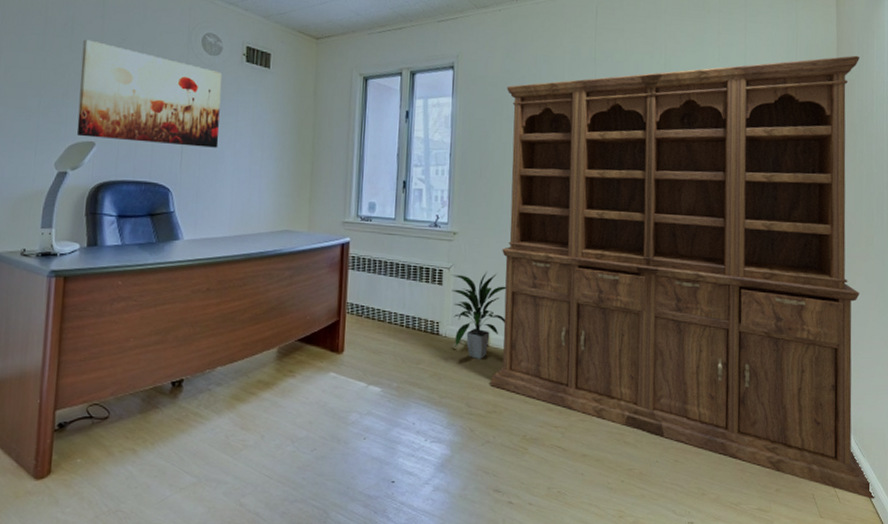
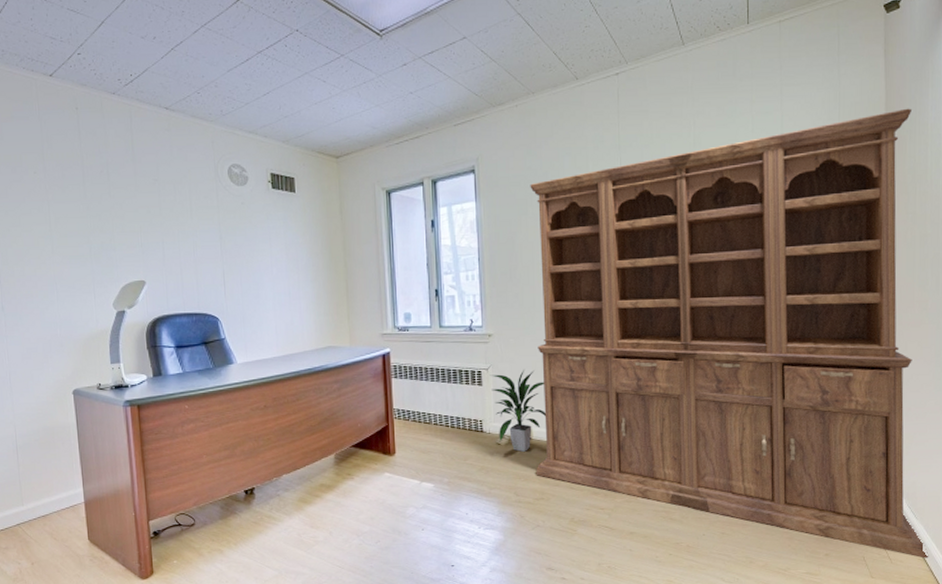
wall art: present [76,39,223,148] -> none [120,184,257,277]

